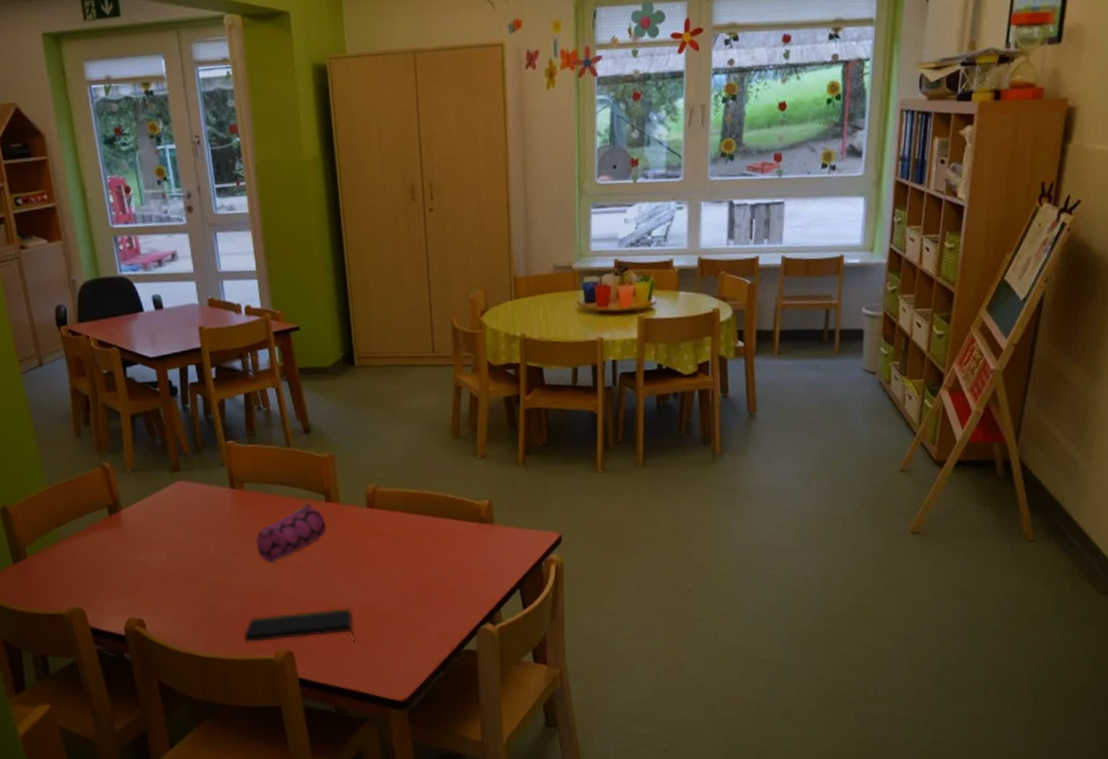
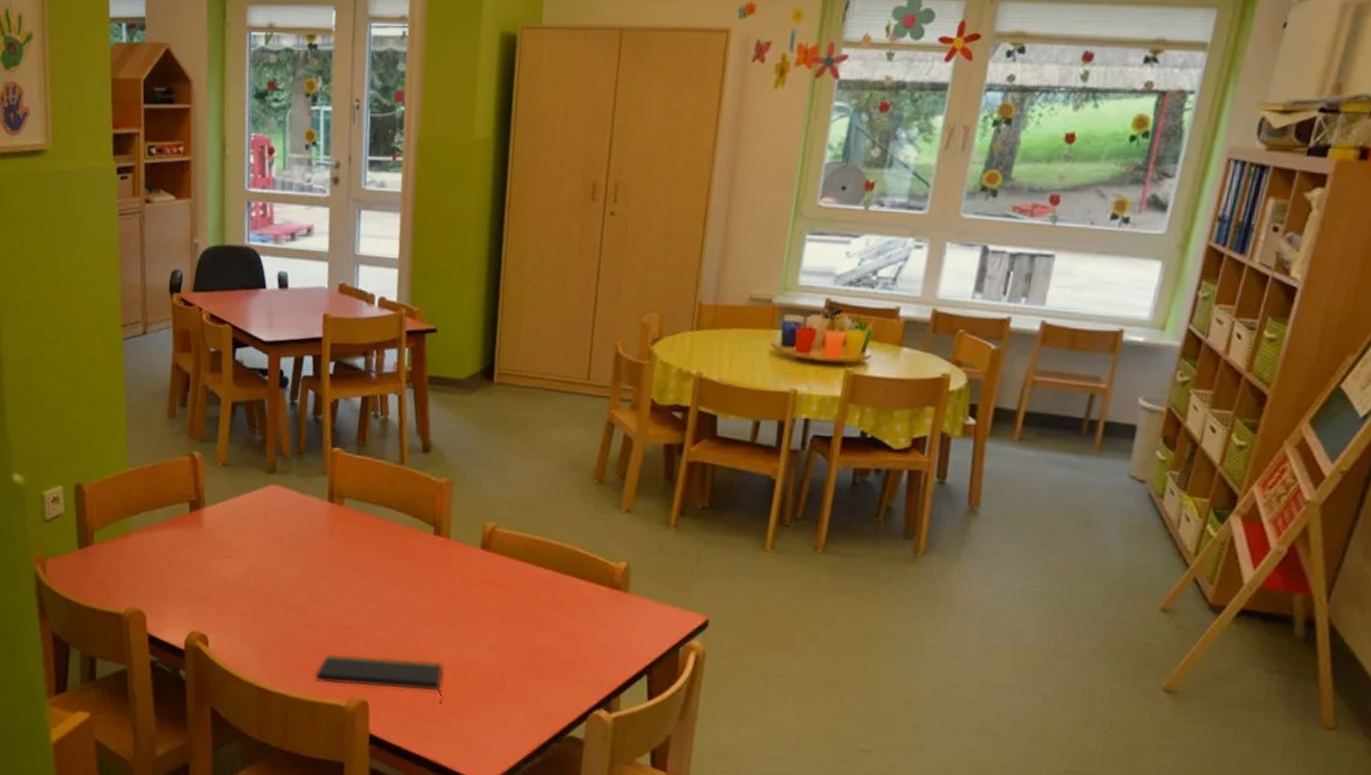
pencil case: present [256,503,326,562] -> none [346,533,430,595]

